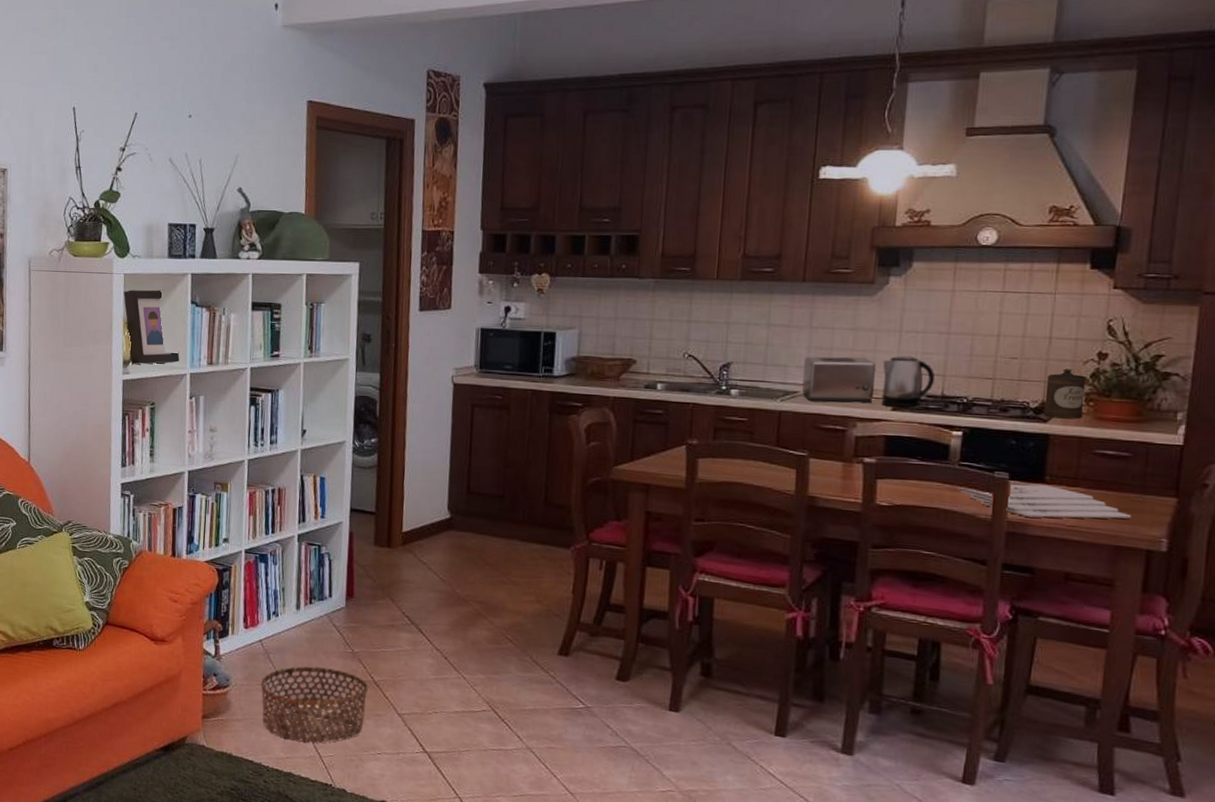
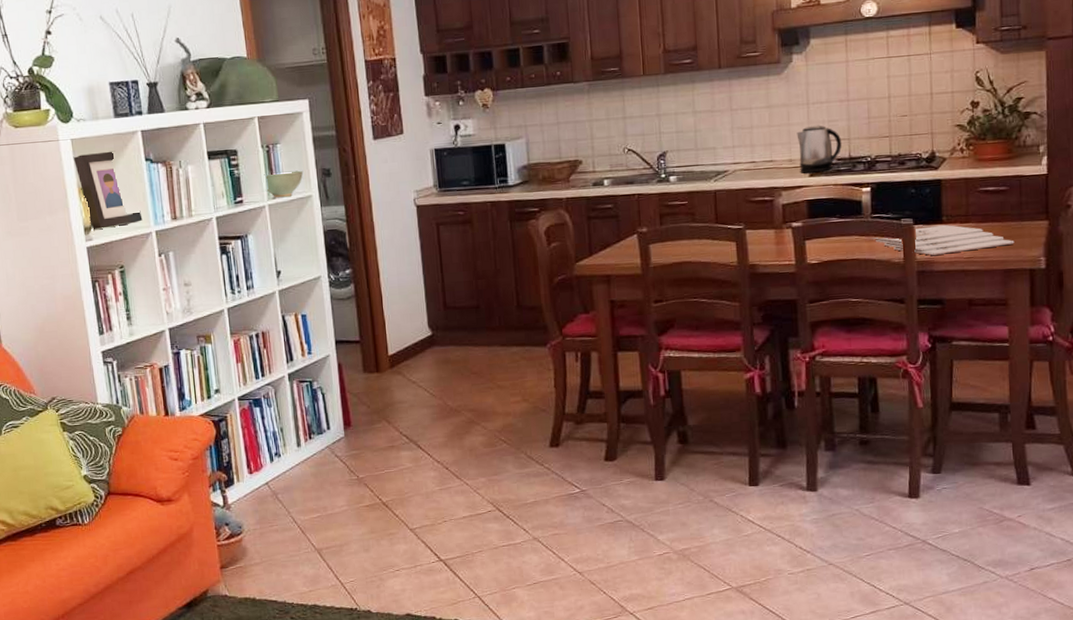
basket: present [260,666,369,742] -> none [273,497,379,574]
bowl: none [303,331,344,358] -> present [264,170,304,198]
toaster: present [802,356,877,404] -> none [729,131,792,178]
canister: present [1044,368,1086,419] -> none [933,119,966,165]

